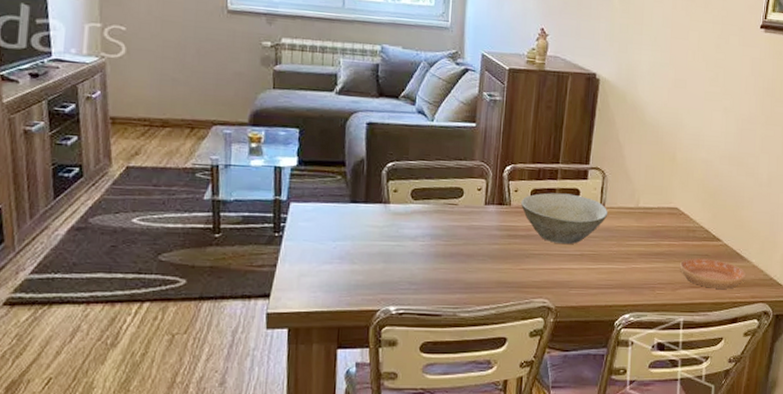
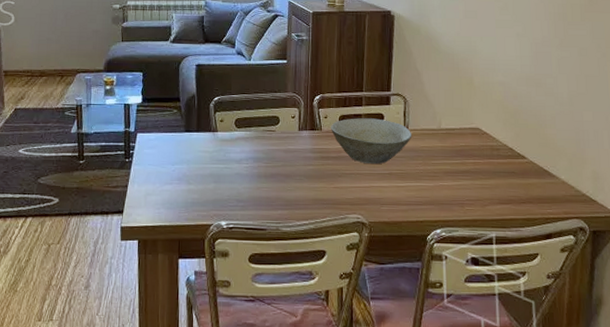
saucer: present [679,258,747,289] -> none [486,175,557,205]

